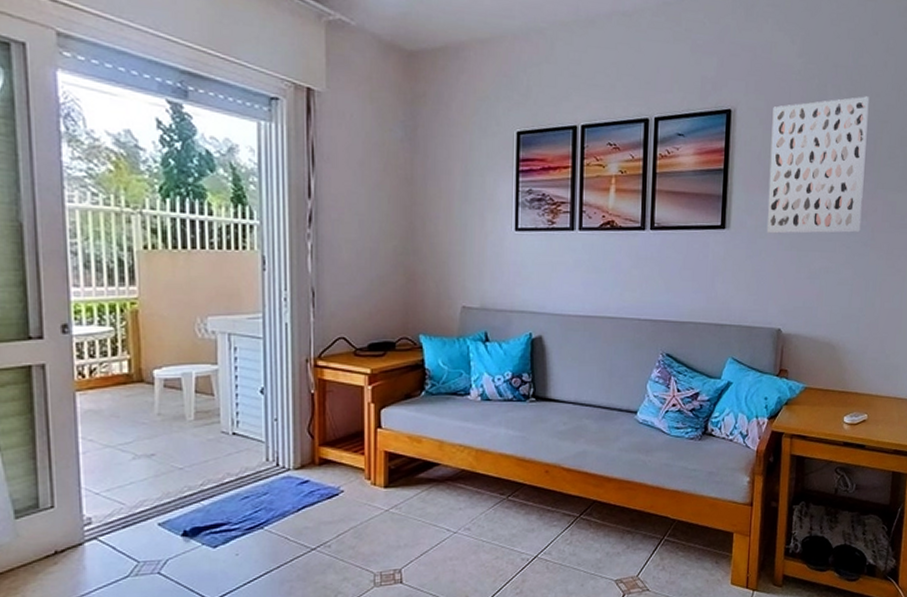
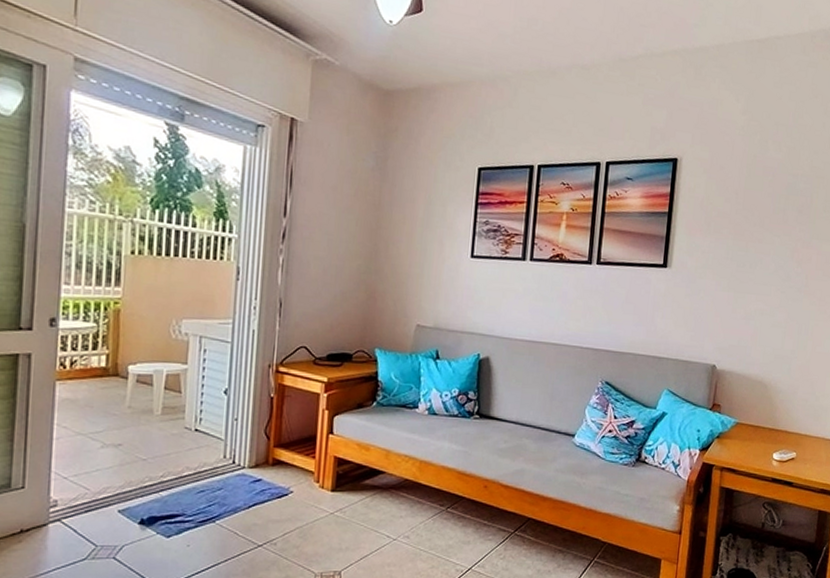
wall art: present [767,96,870,234] -> none [706,153,808,280]

